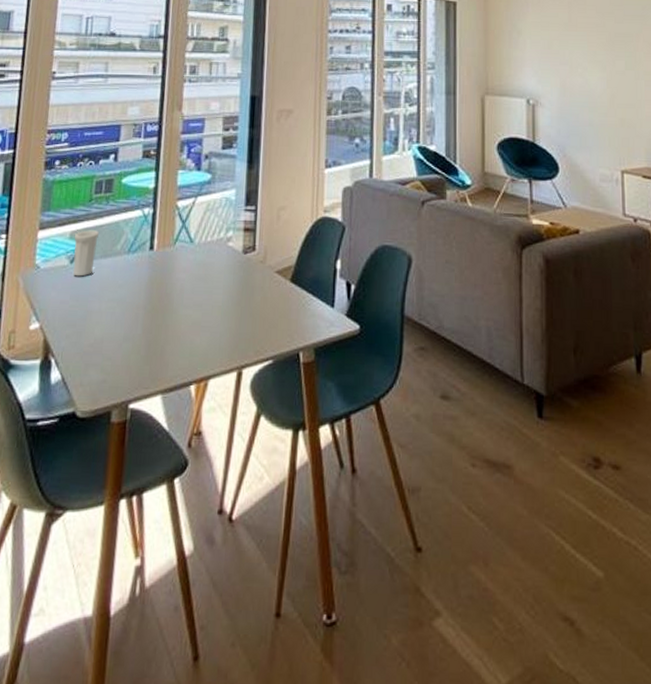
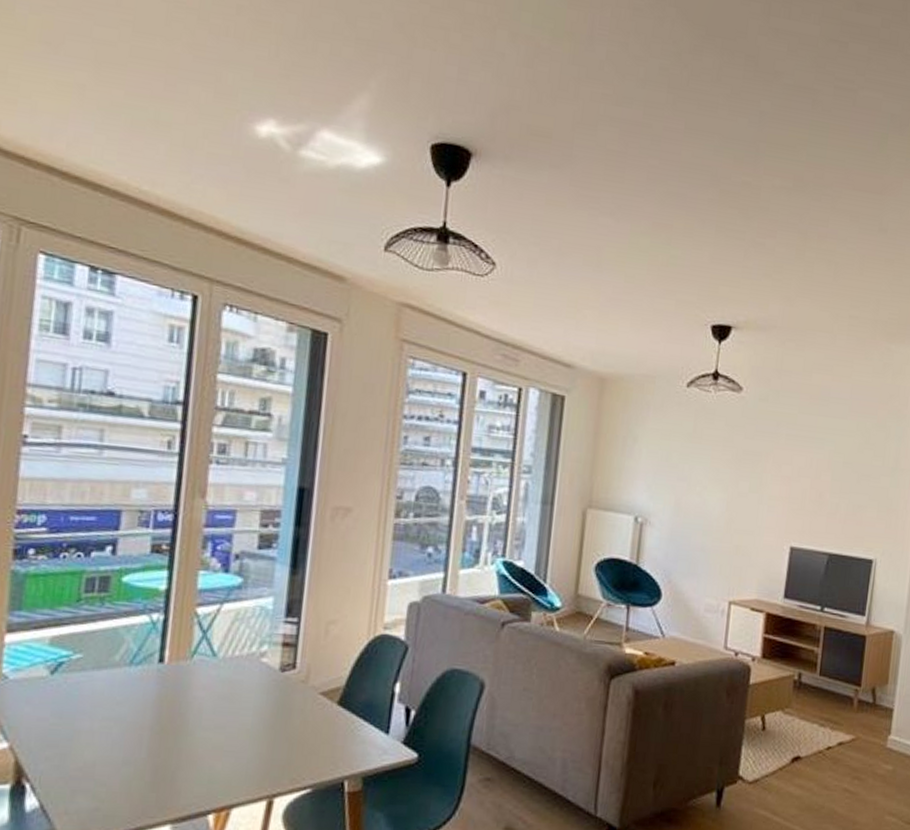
cup: present [73,230,99,277] -> none [54,636,90,690]

